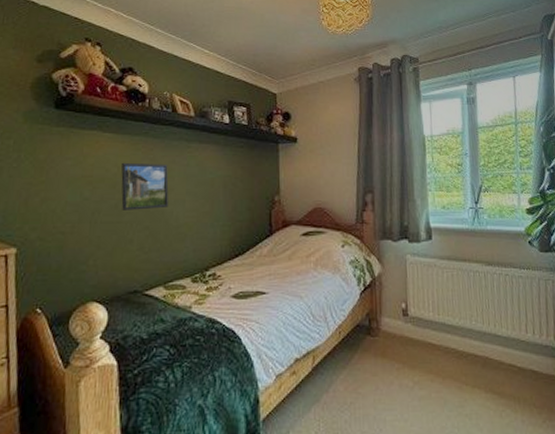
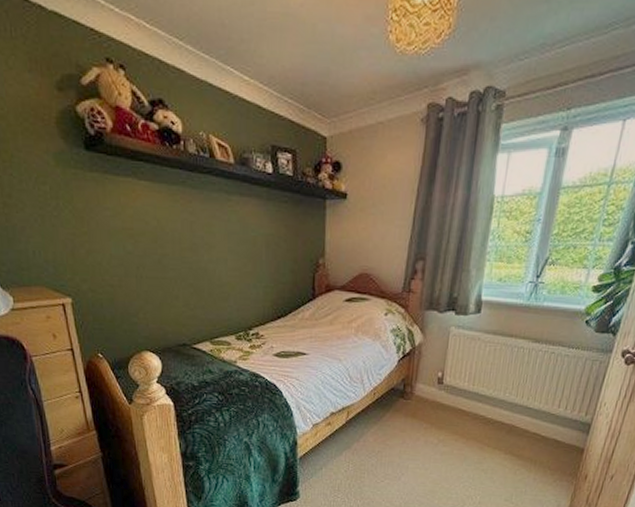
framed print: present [121,162,169,210] -> none [161,215,210,267]

